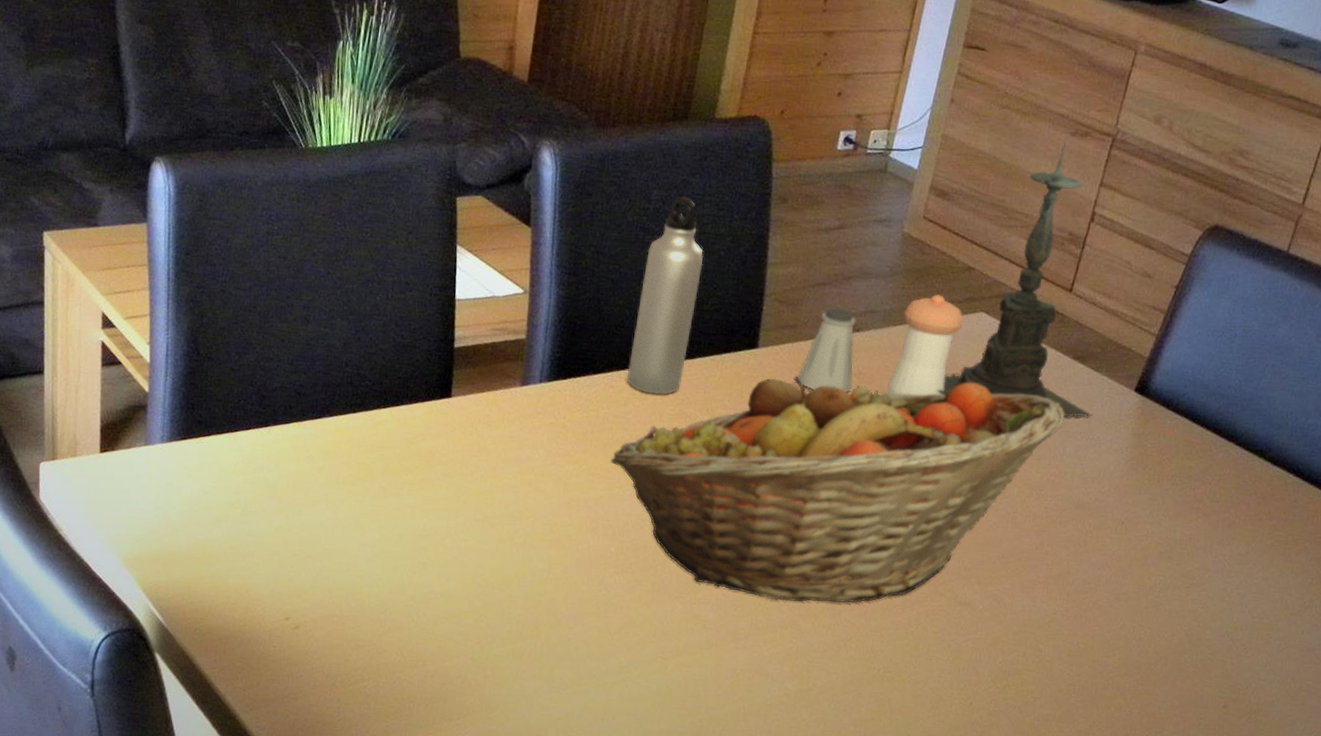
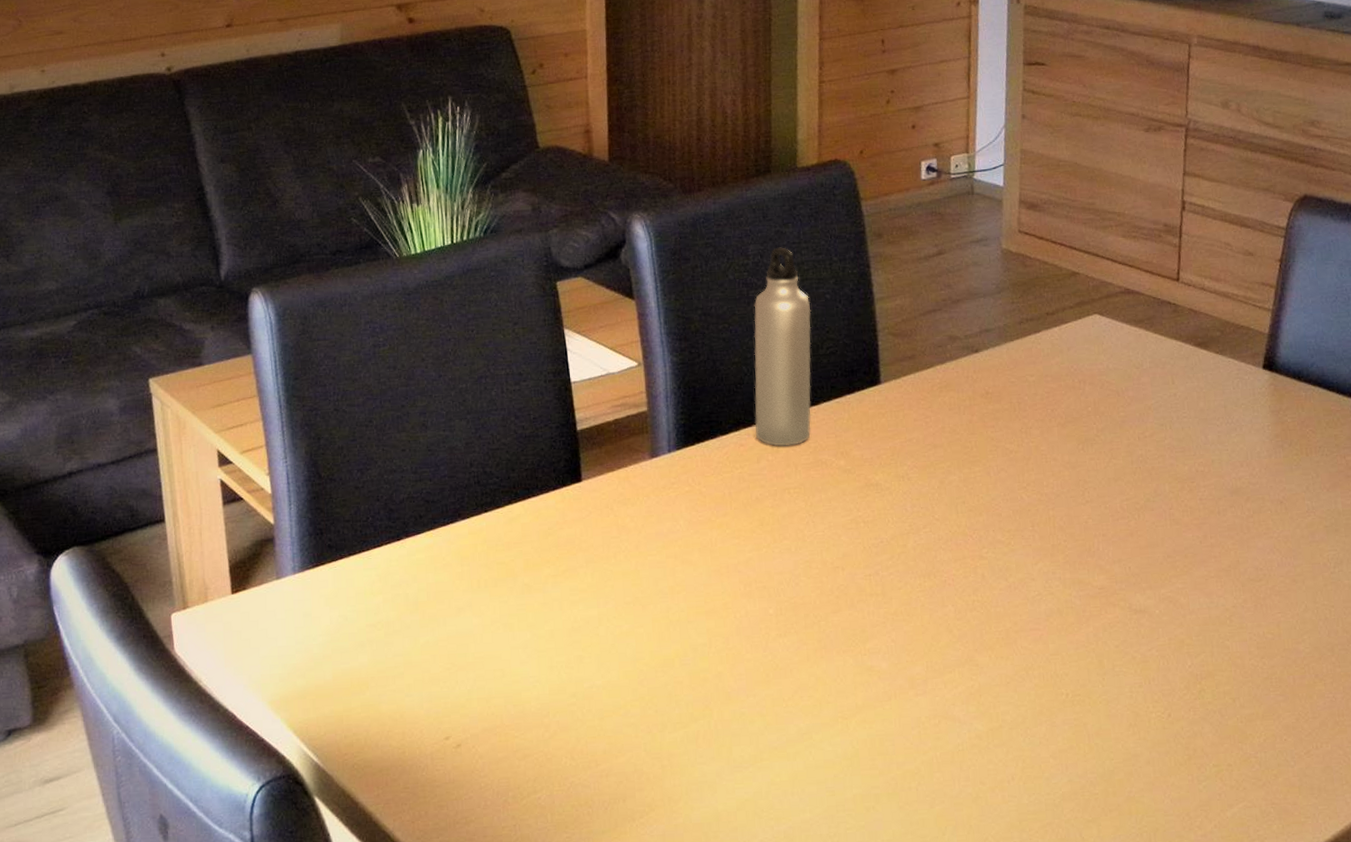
fruit basket: present [610,377,1065,603] -> none [753,384,1200,638]
saltshaker: present [798,307,856,393] -> none [926,331,983,417]
pepper shaker: present [887,293,964,396] -> none [1018,303,1079,410]
candle holder: present [943,137,1093,418] -> none [1071,134,1227,405]

